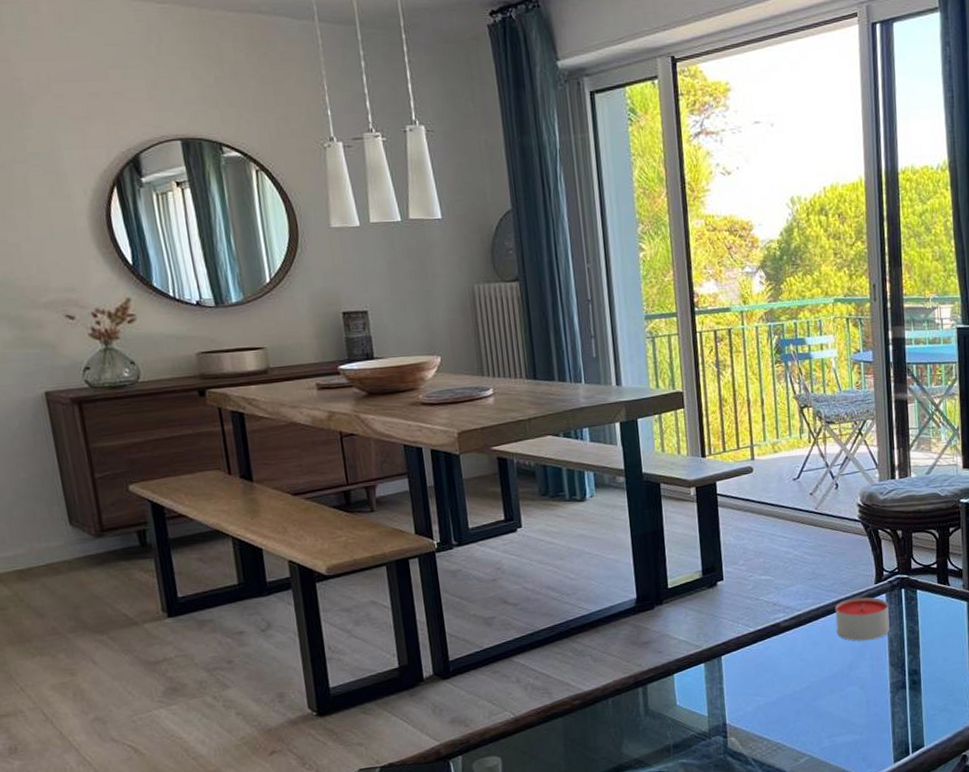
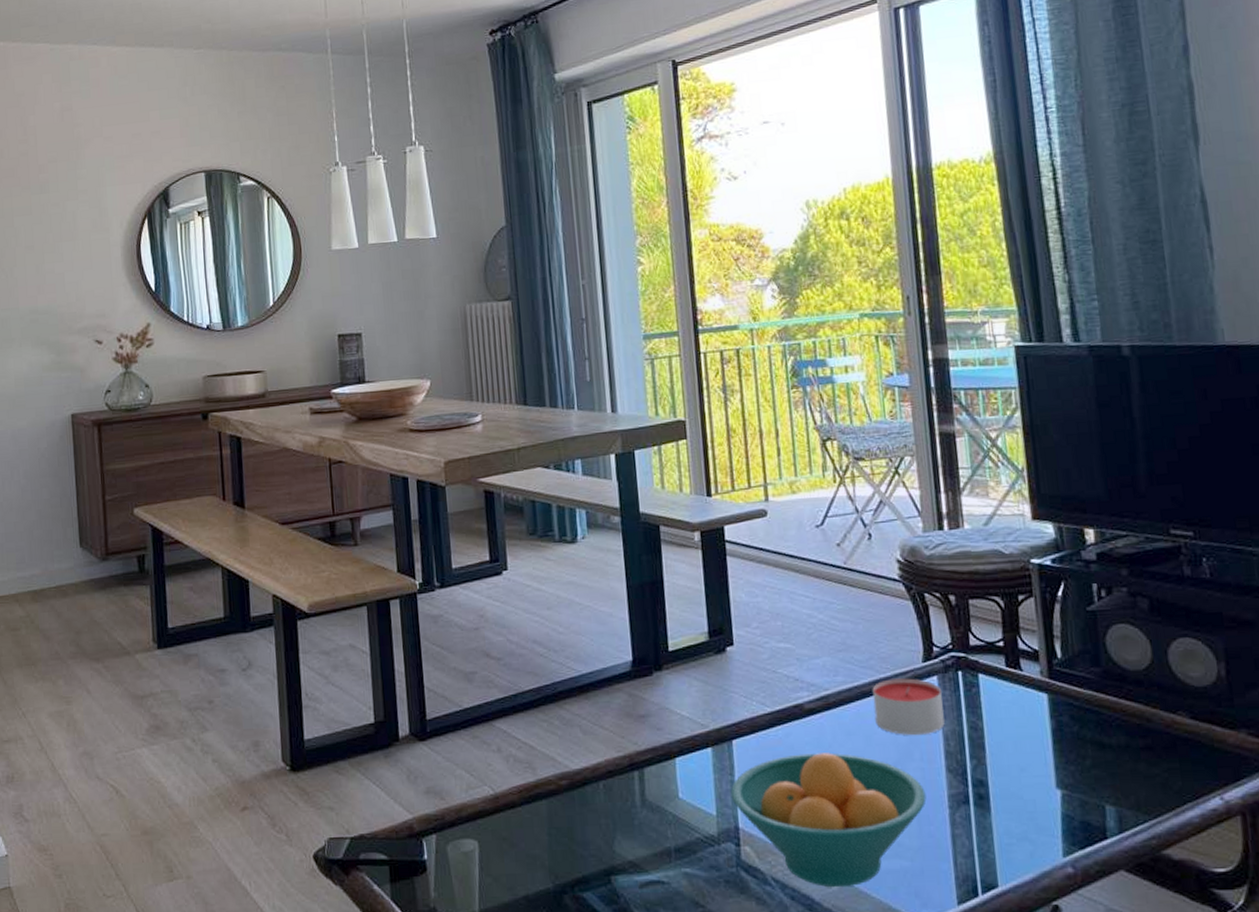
fruit bowl: none [719,659,874,761] -> present [730,753,927,888]

